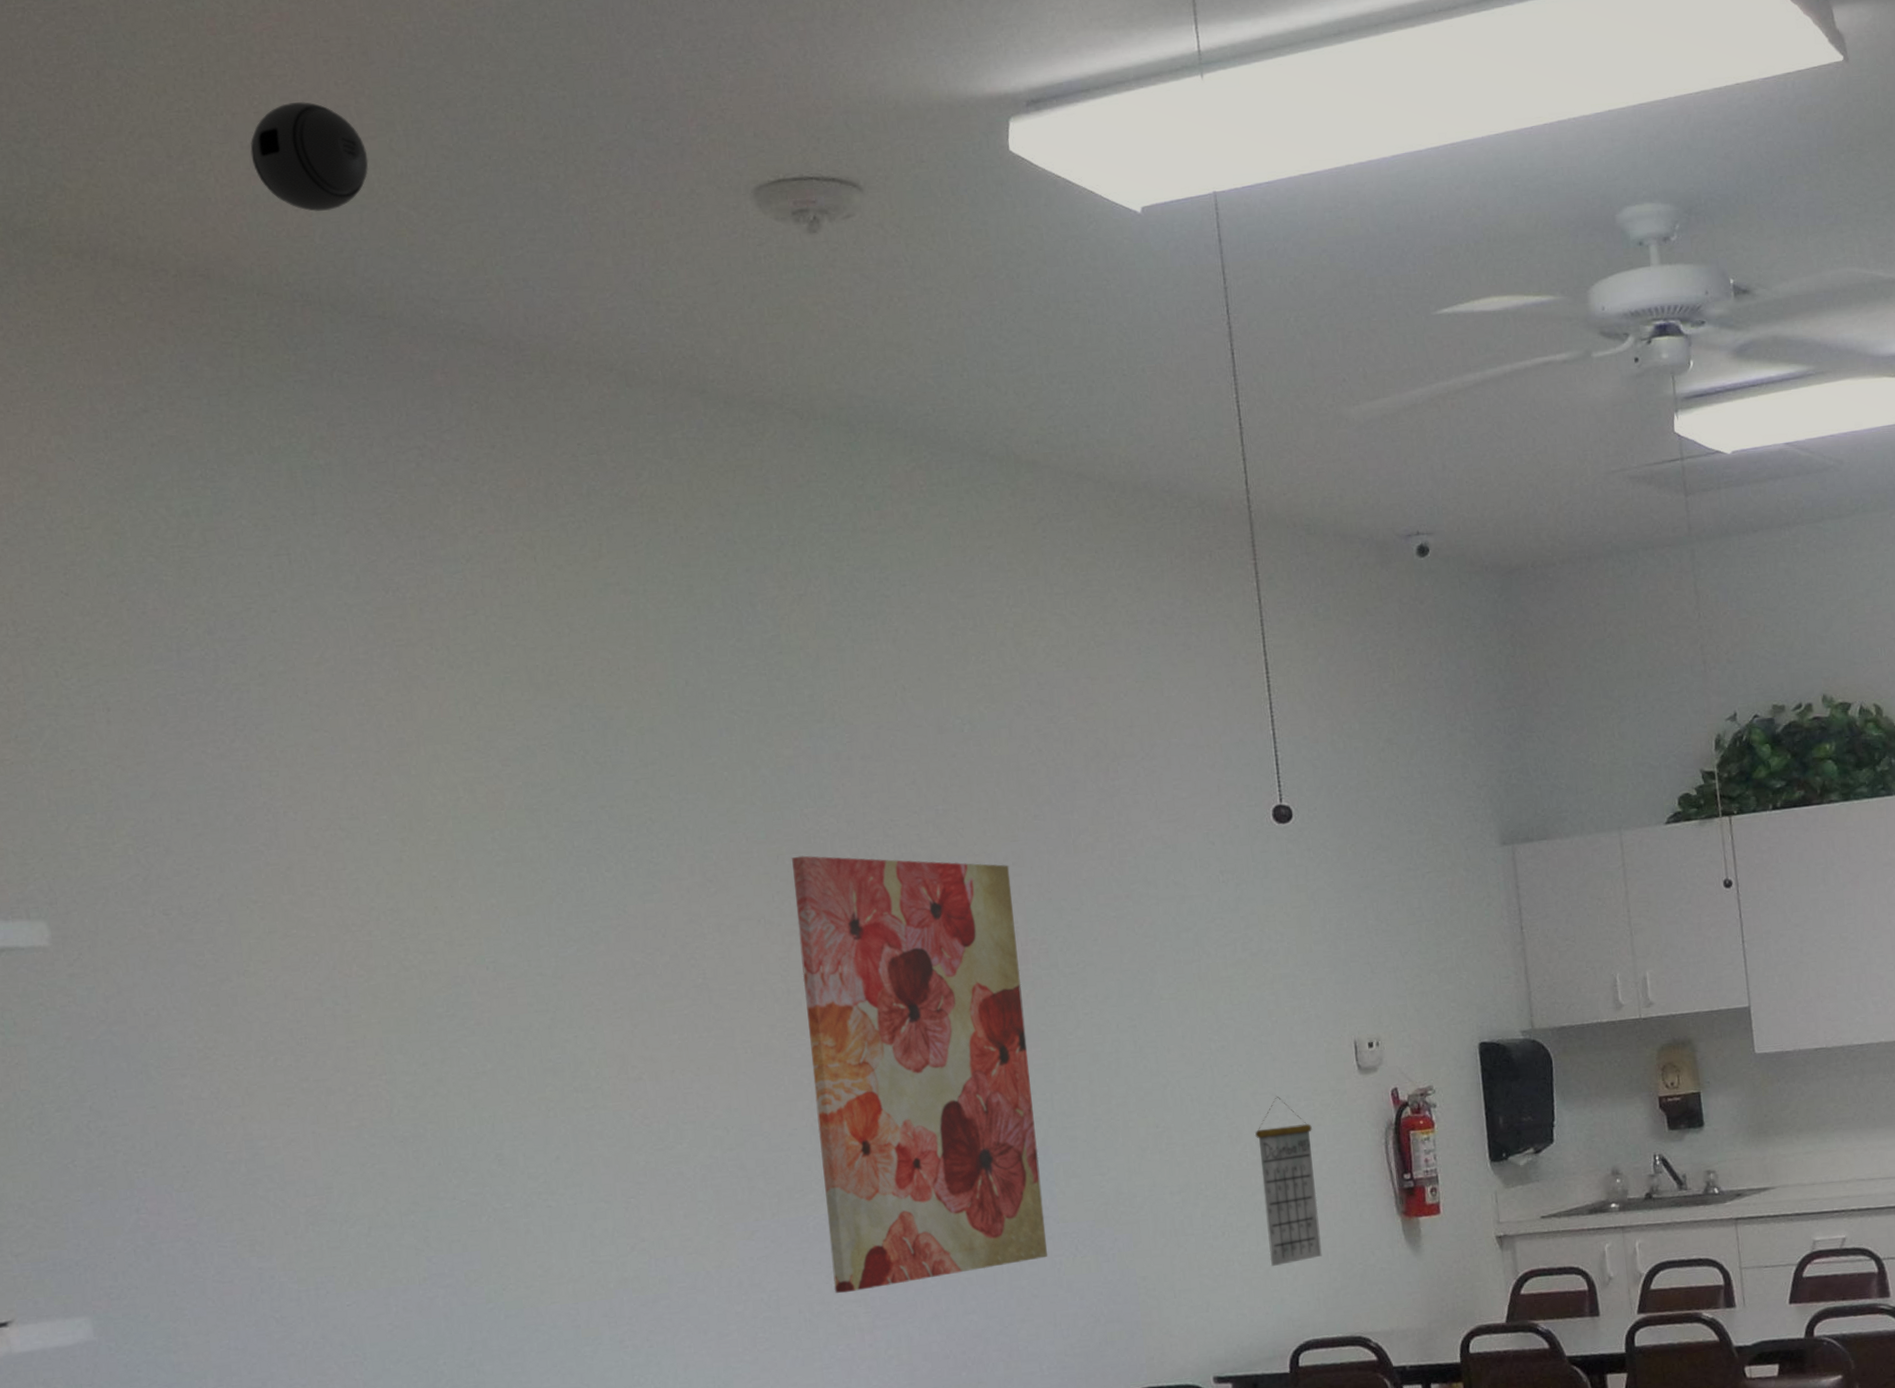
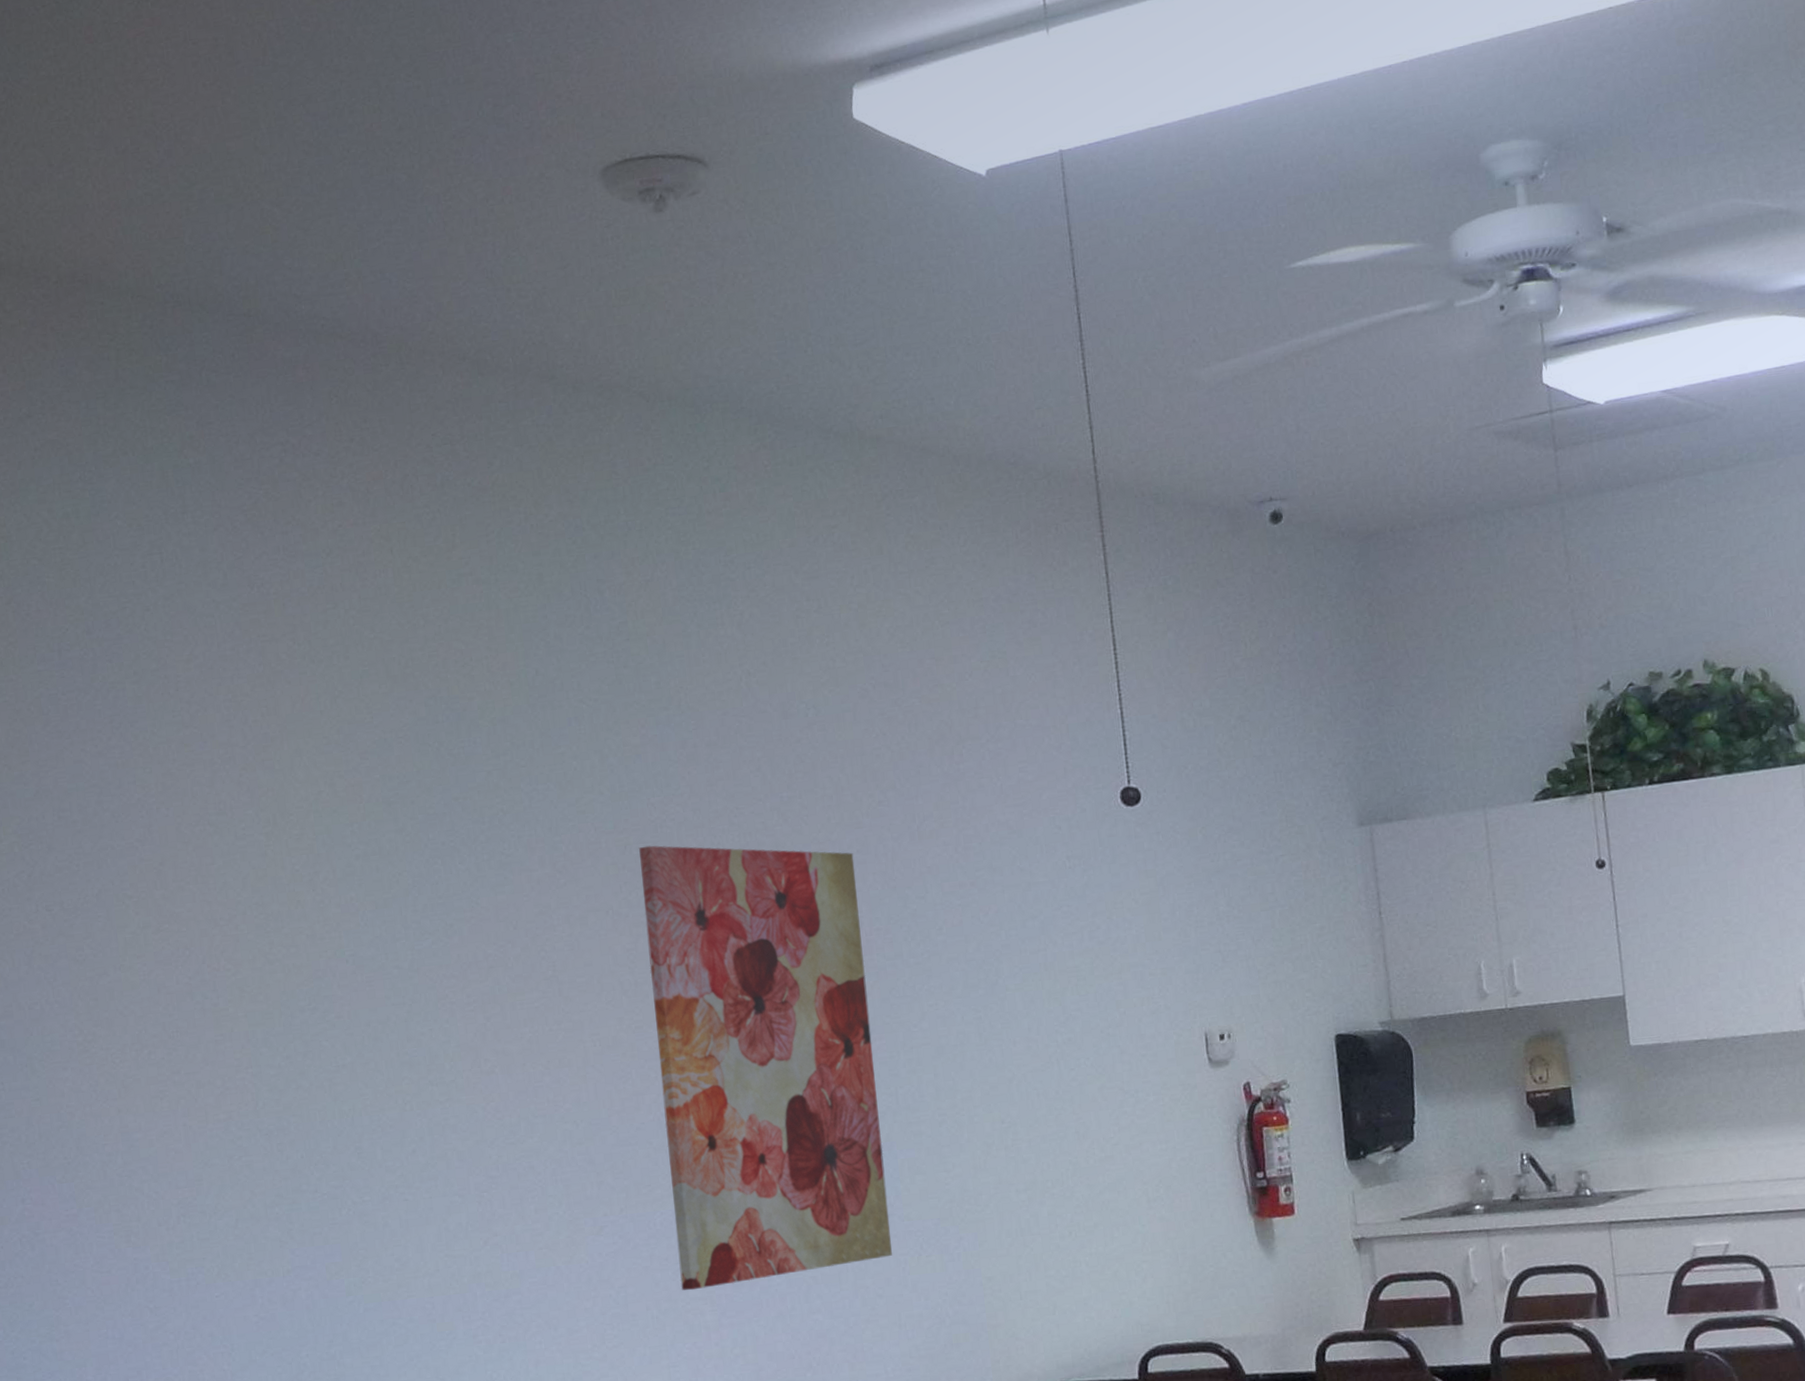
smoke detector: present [250,101,369,211] -> none [125,104,234,213]
calendar: present [1254,1096,1322,1267] -> none [1102,1090,1172,1269]

